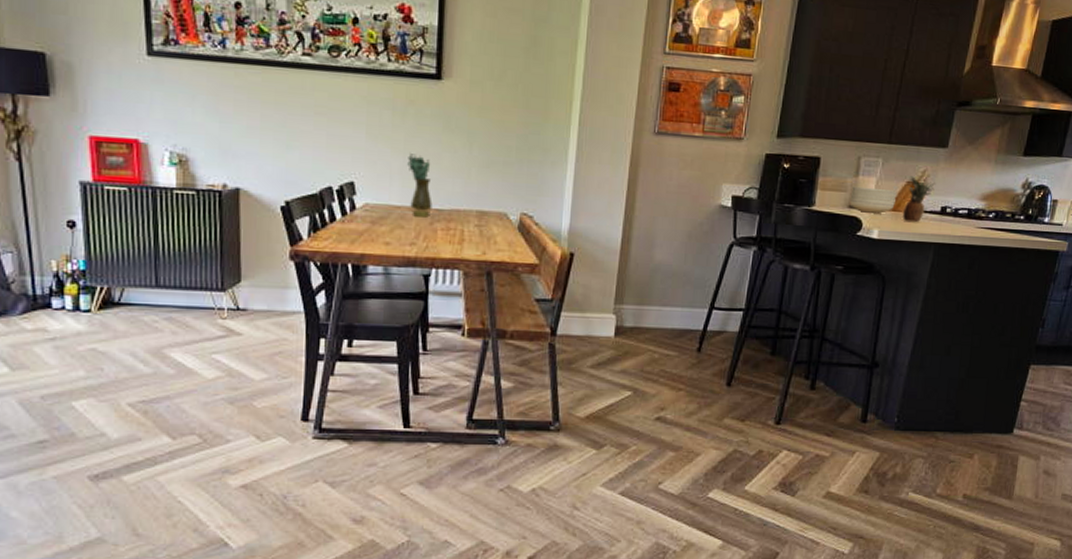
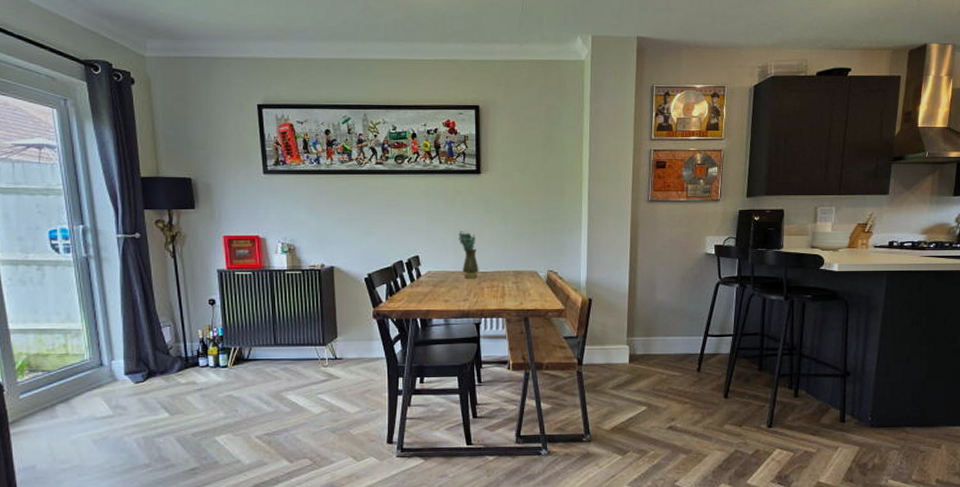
fruit: present [903,176,936,223] -> none [857,219,882,256]

